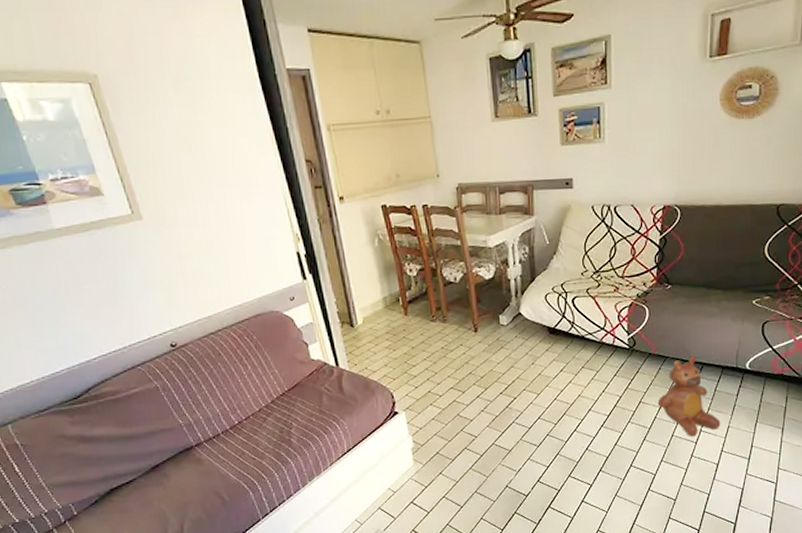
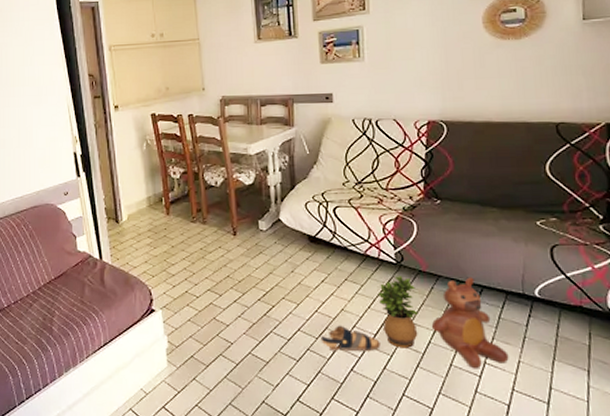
sandal: none [559,409,613,435] -> present [320,325,380,352]
potted plant: none [611,360,647,425] -> present [377,276,418,348]

